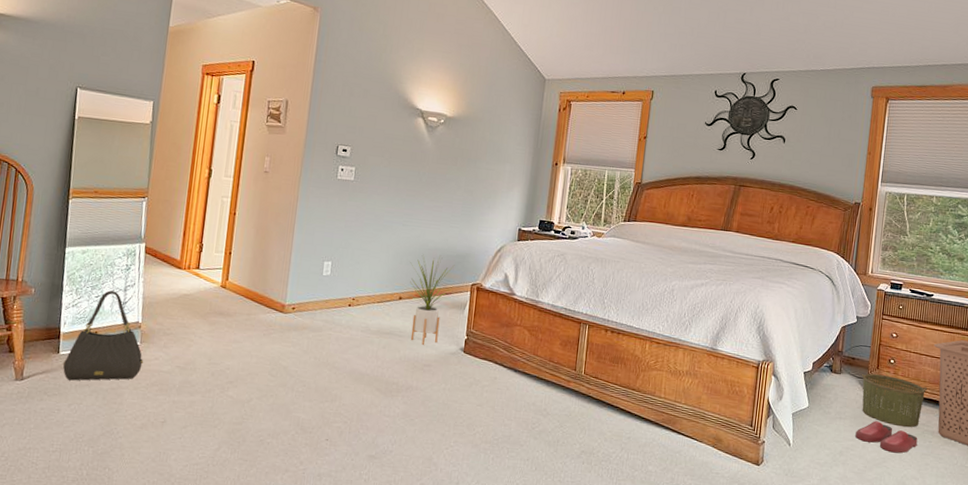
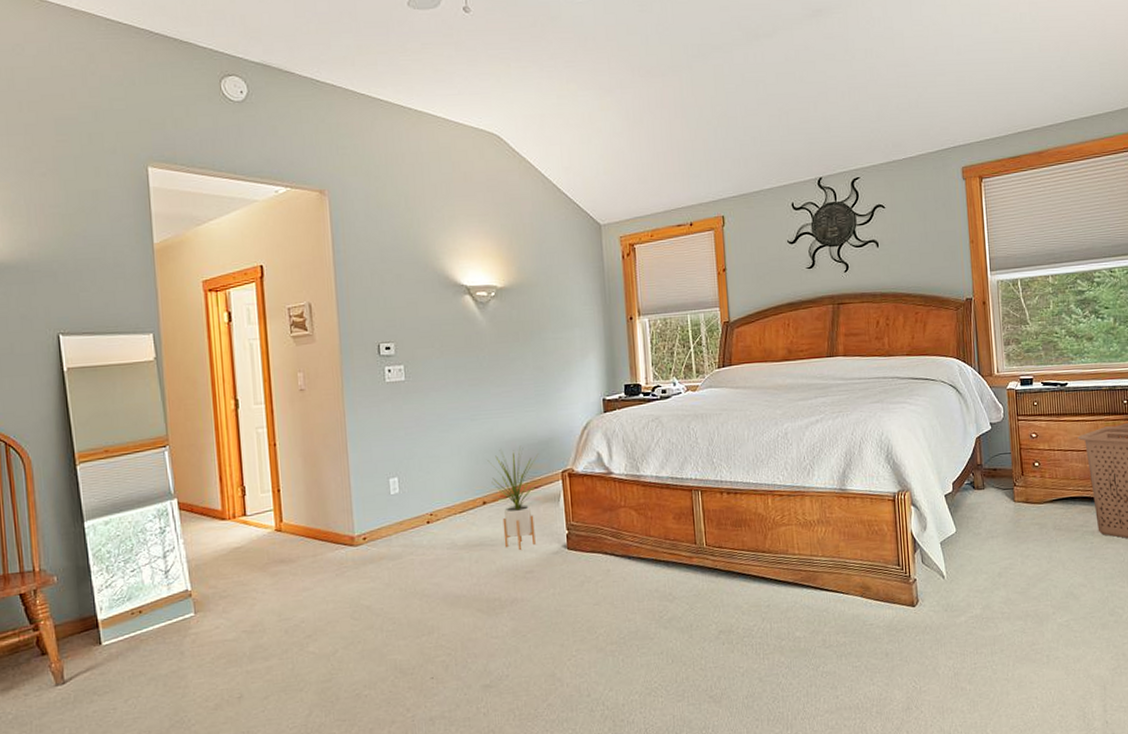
handbag: present [62,290,144,381] -> none [108,560,203,673]
slippers: present [855,421,918,453] -> none [1011,532,1079,563]
basket: present [861,373,928,427] -> none [1006,480,1079,533]

